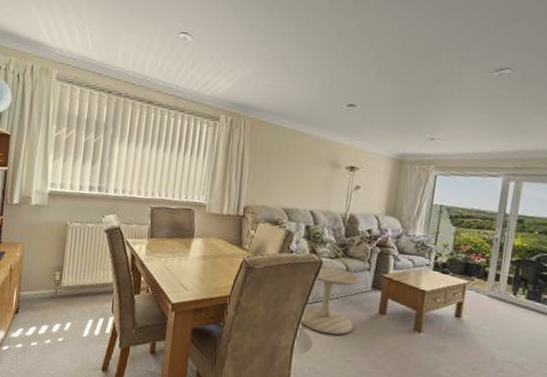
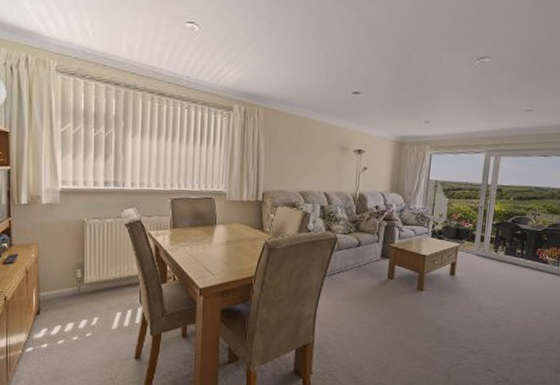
side table: present [300,264,360,335] -> none [320,240,370,301]

